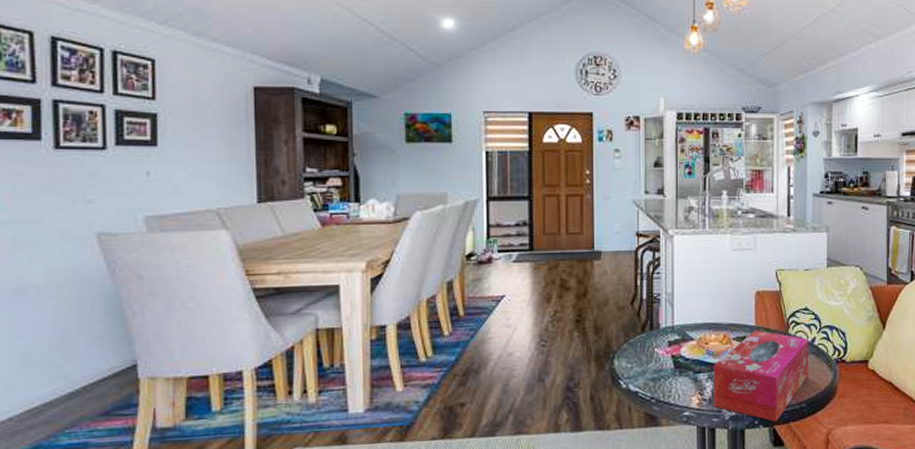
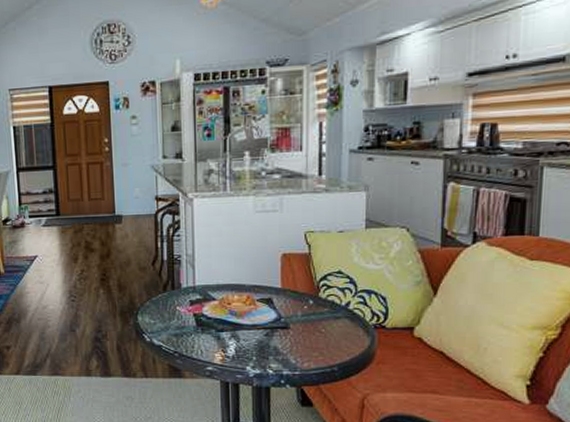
tissue box: present [713,330,809,422] -> none [236,293,342,383]

